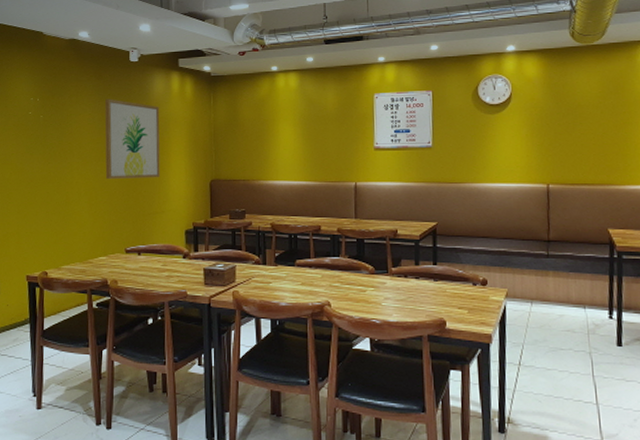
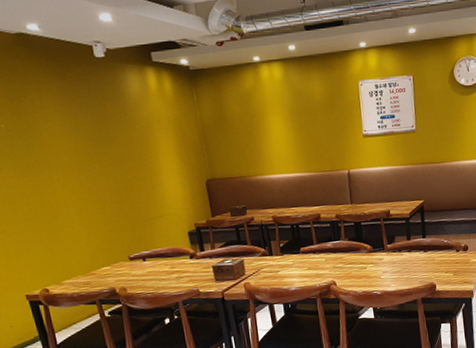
wall art: present [105,99,160,179] -> none [75,101,152,188]

